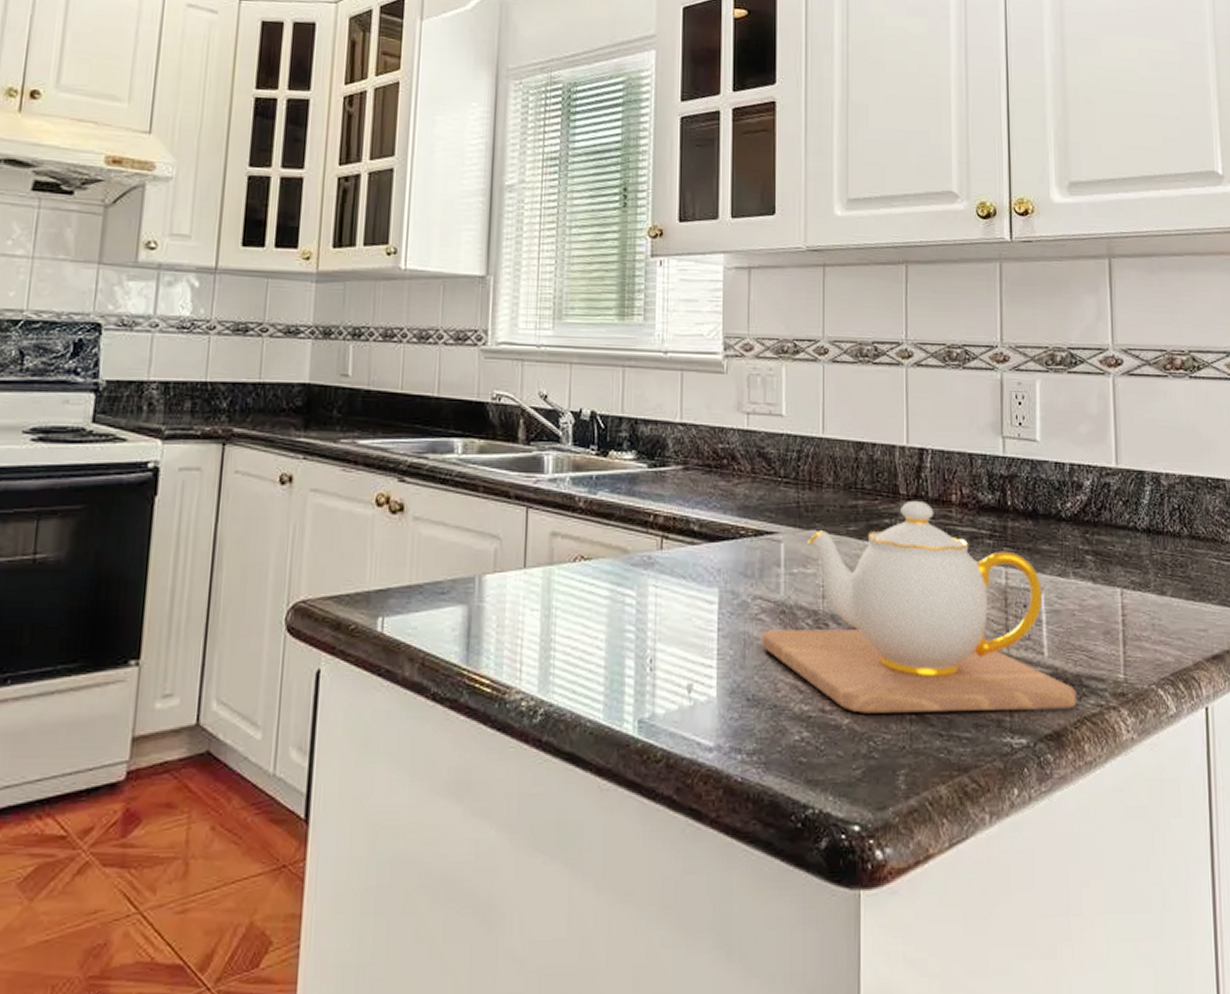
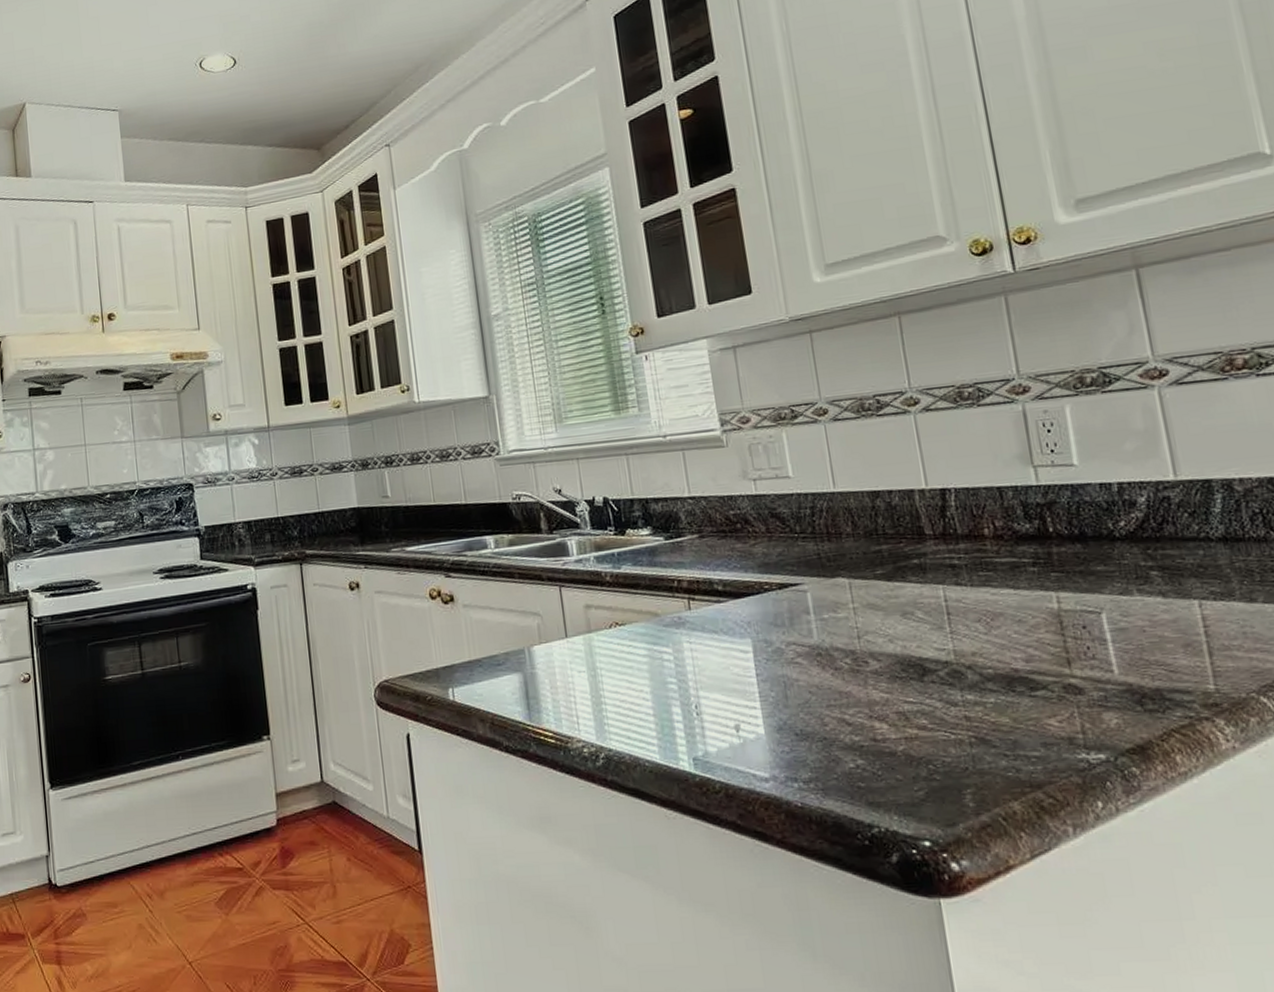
teapot: present [761,500,1077,713] -> none [800,538,1161,740]

